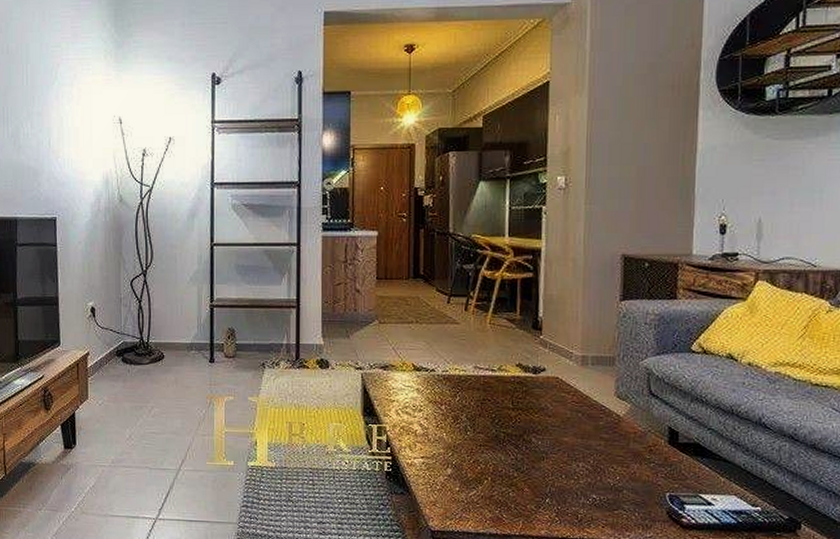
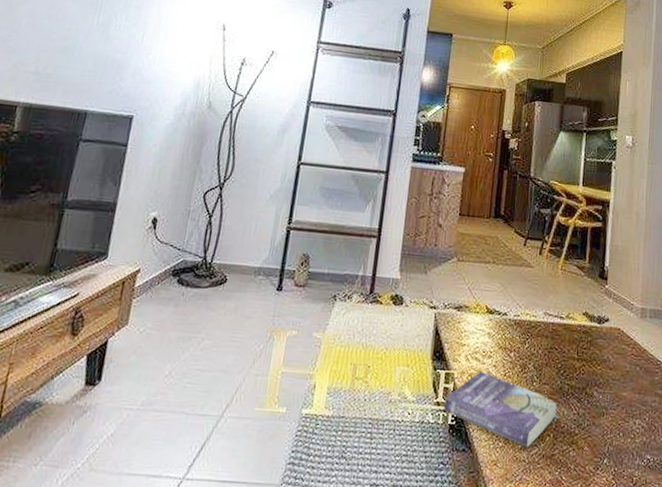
book: none [378,423,496,490] -> present [443,370,559,448]

